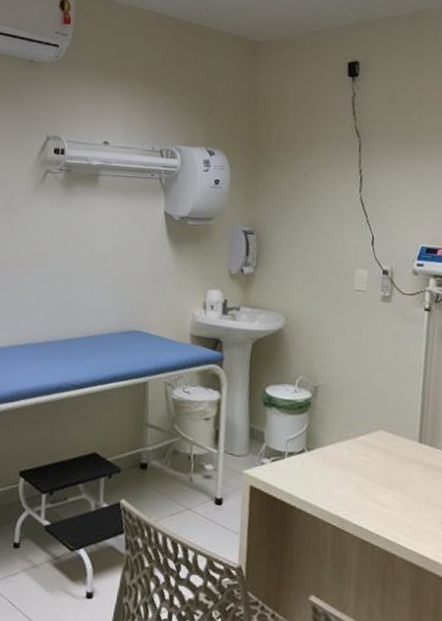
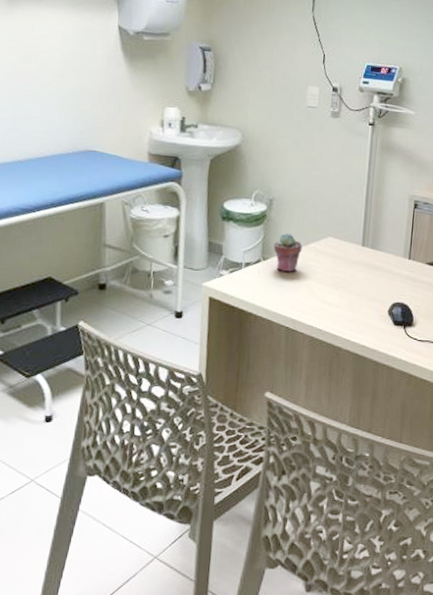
potted succulent: none [318,423,351,466] -> present [273,233,303,272]

